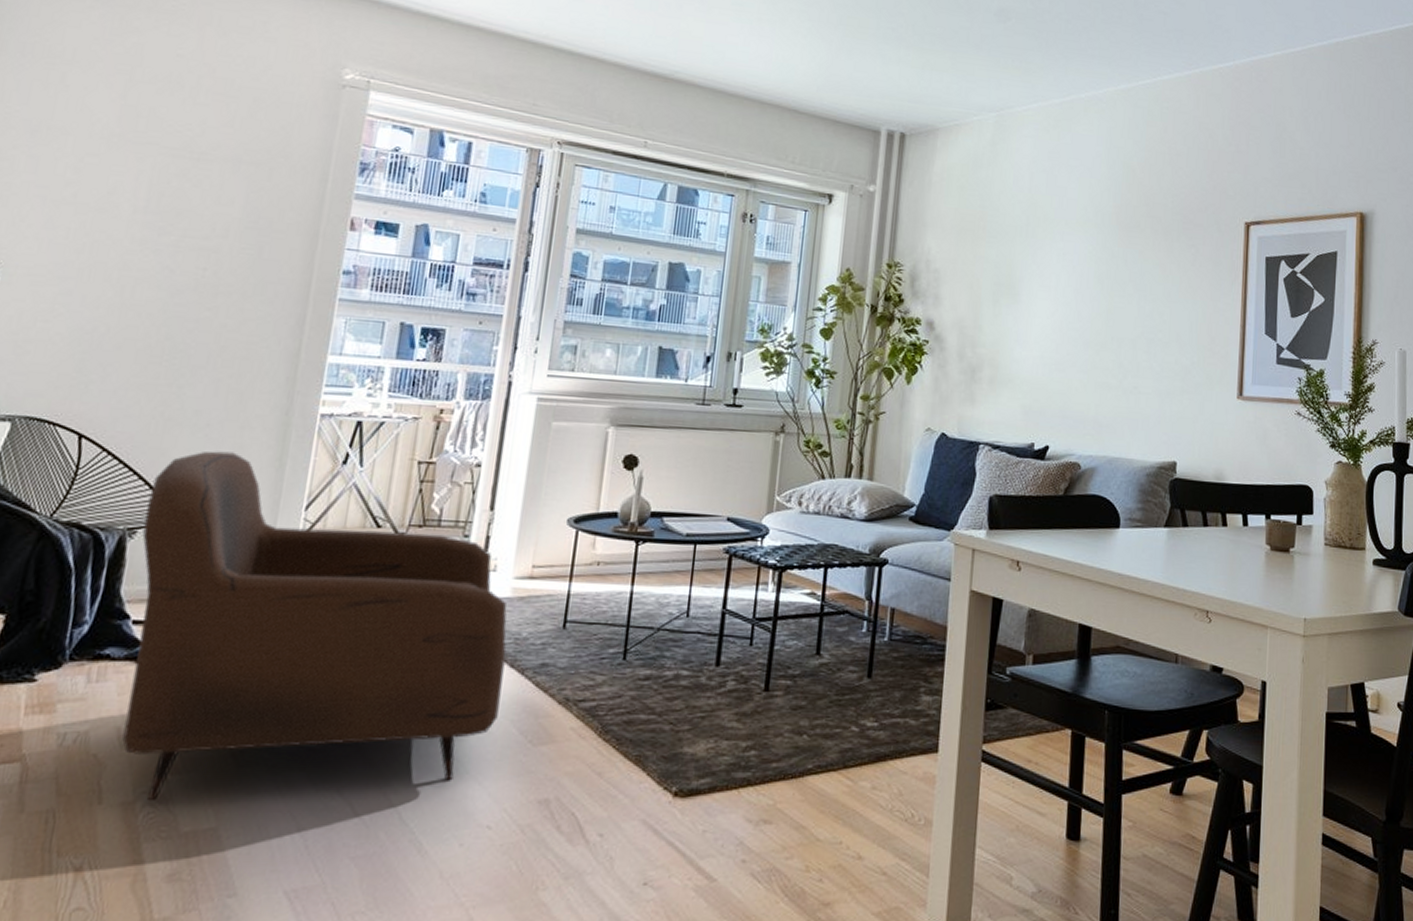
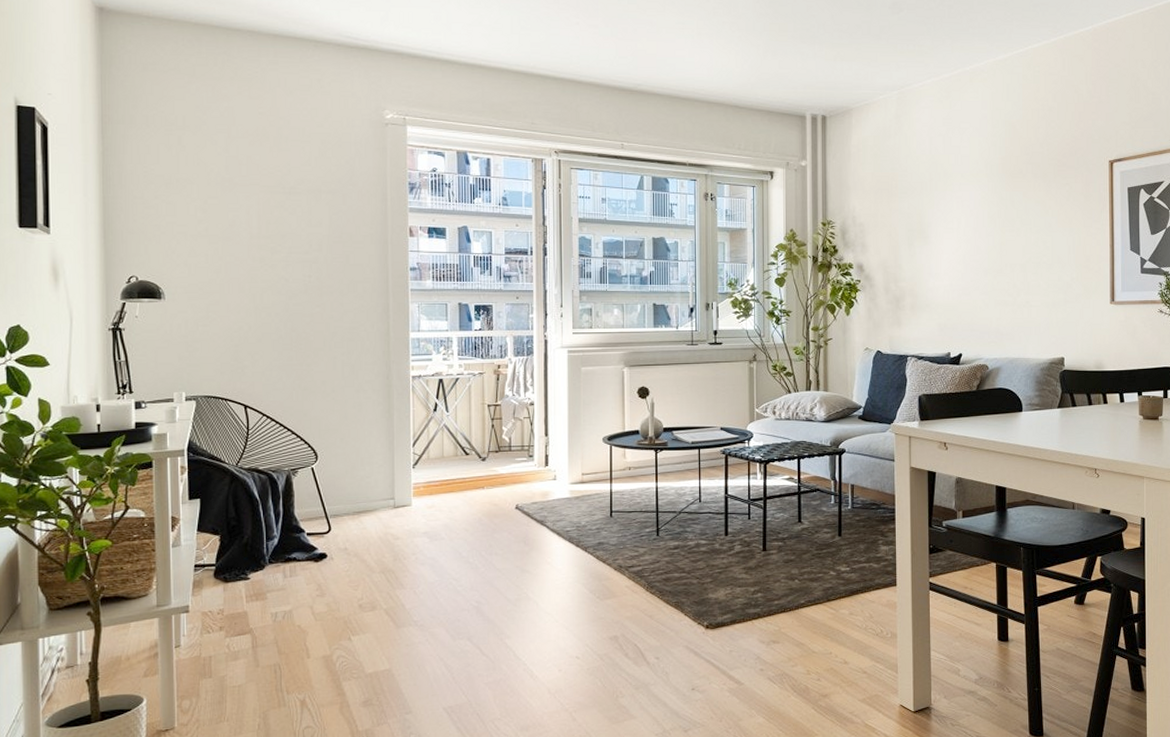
armchair: present [122,451,507,802] -> none [302,409,572,654]

